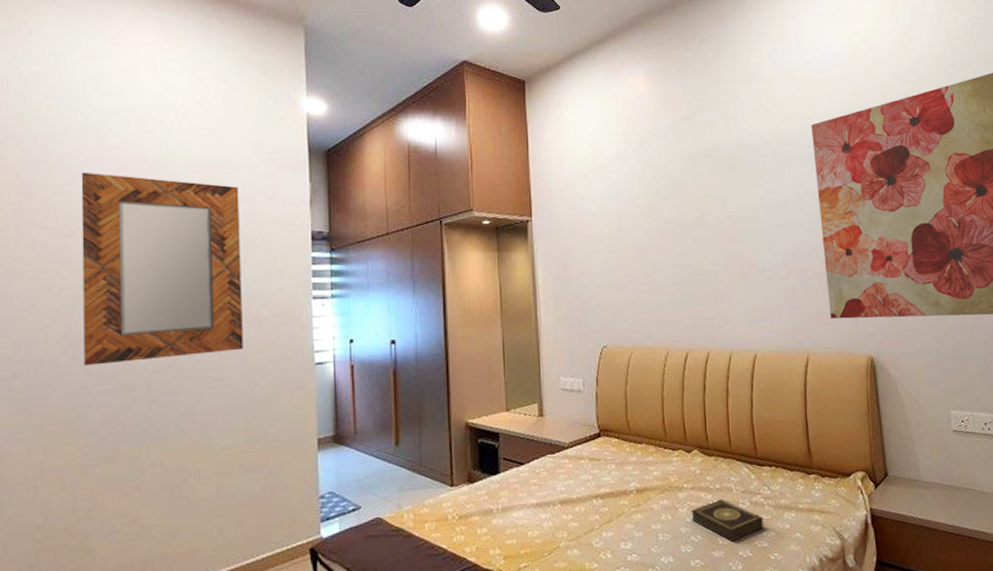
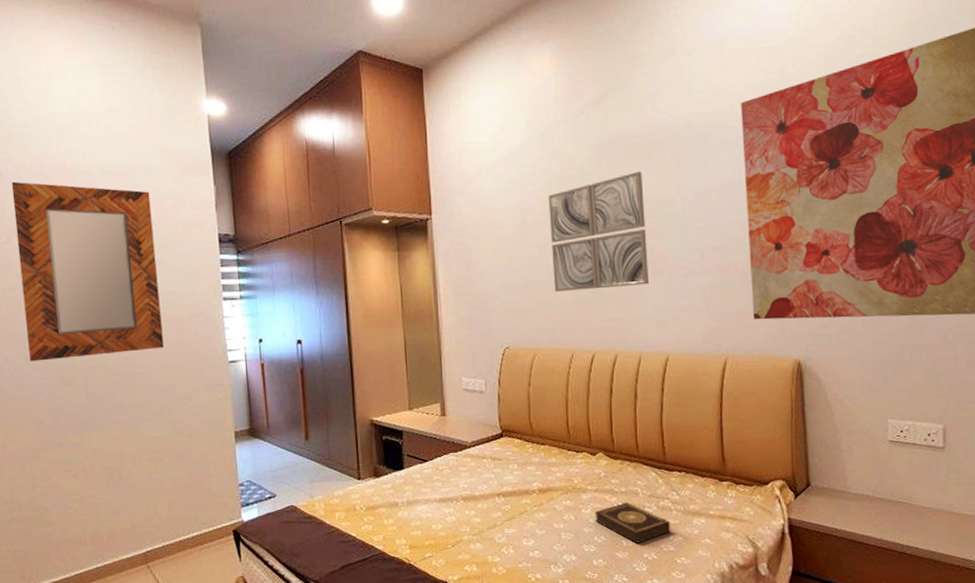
wall art: none [643,181,737,292] -> present [548,171,649,292]

